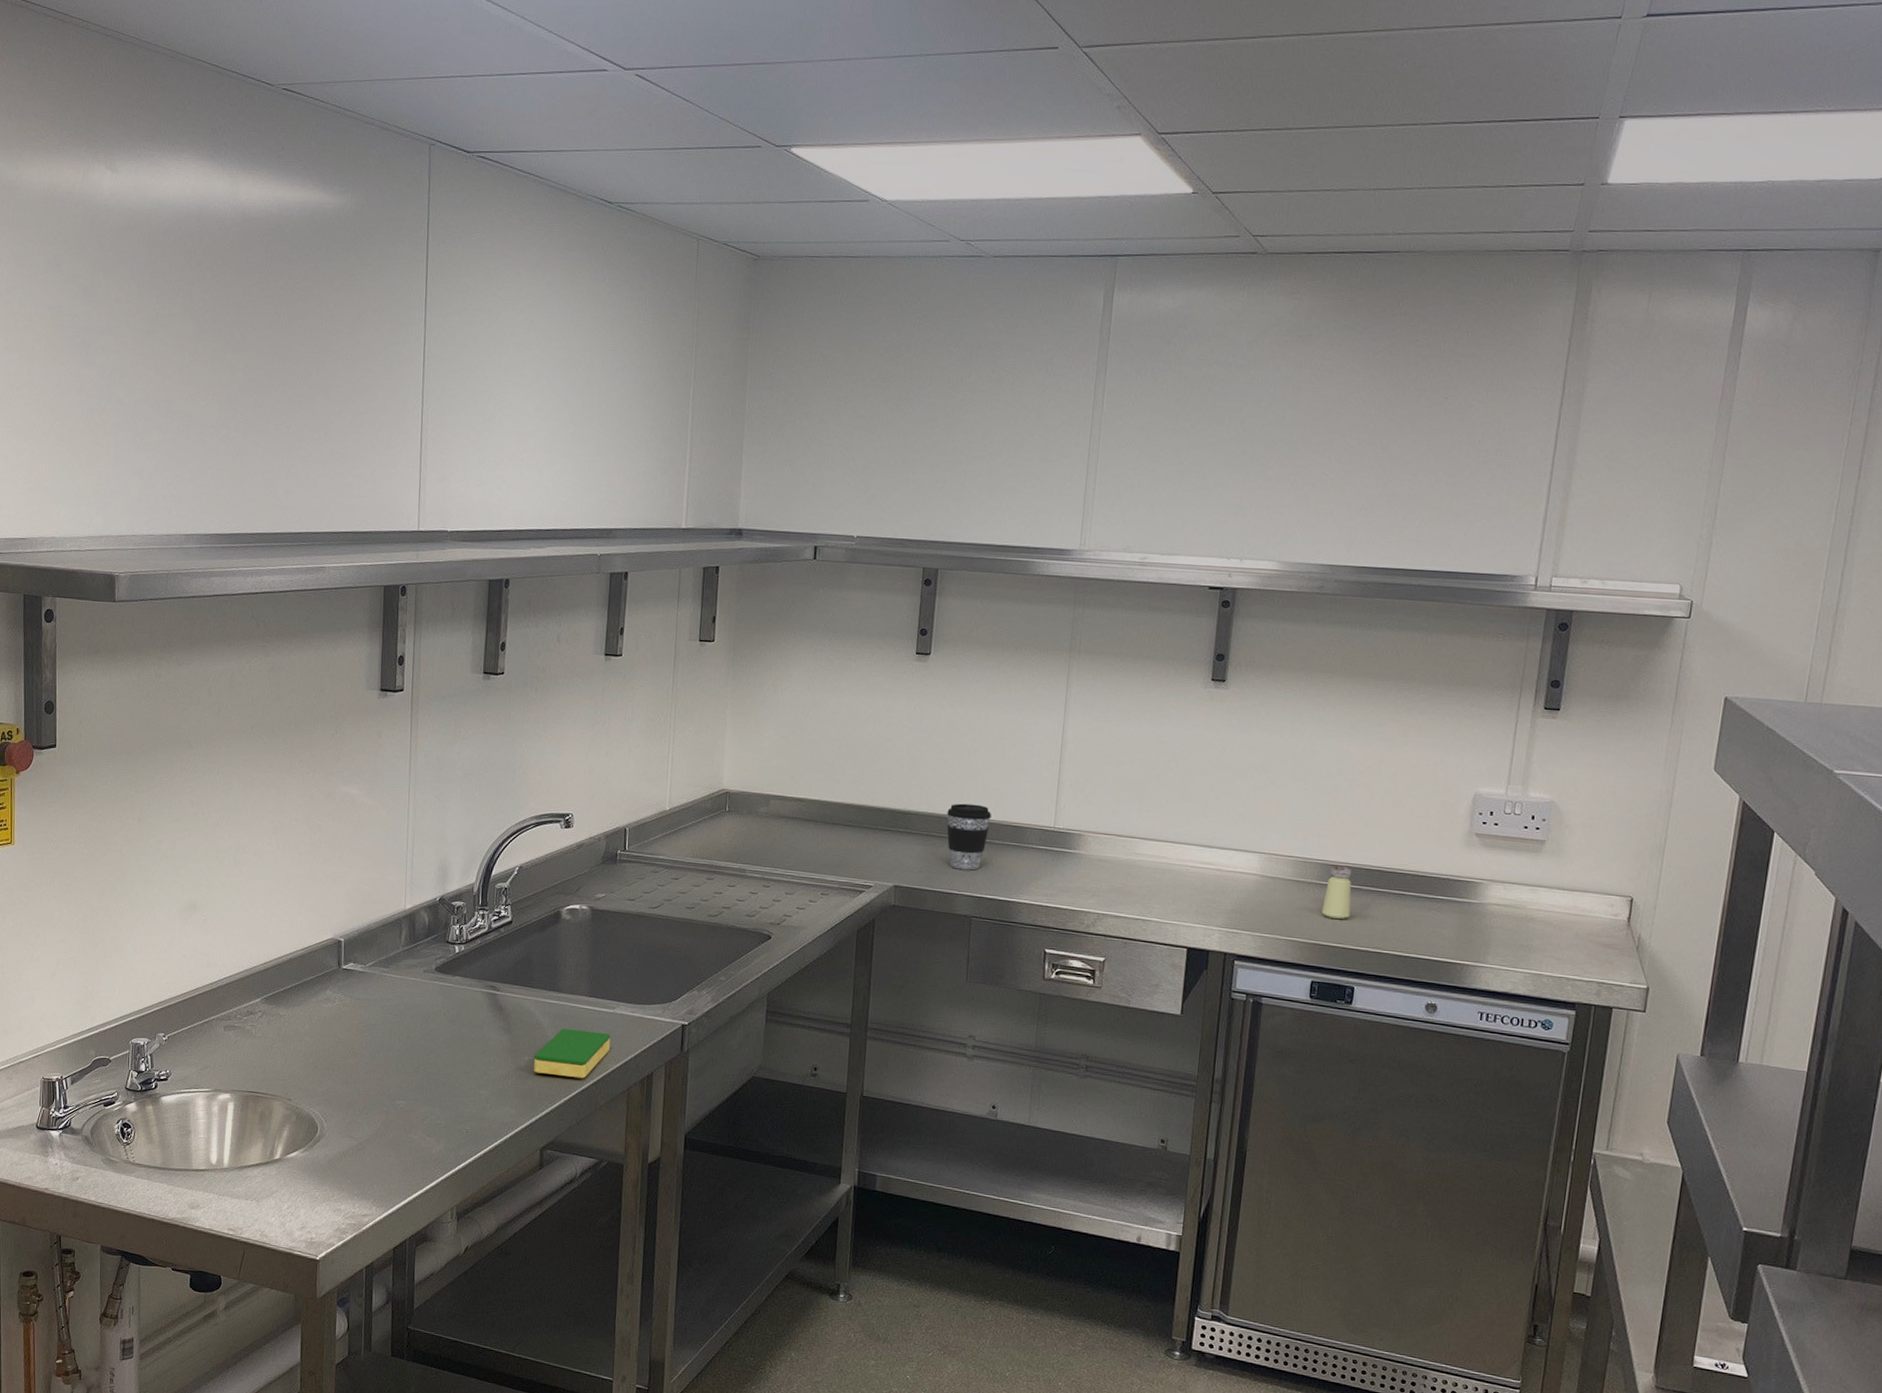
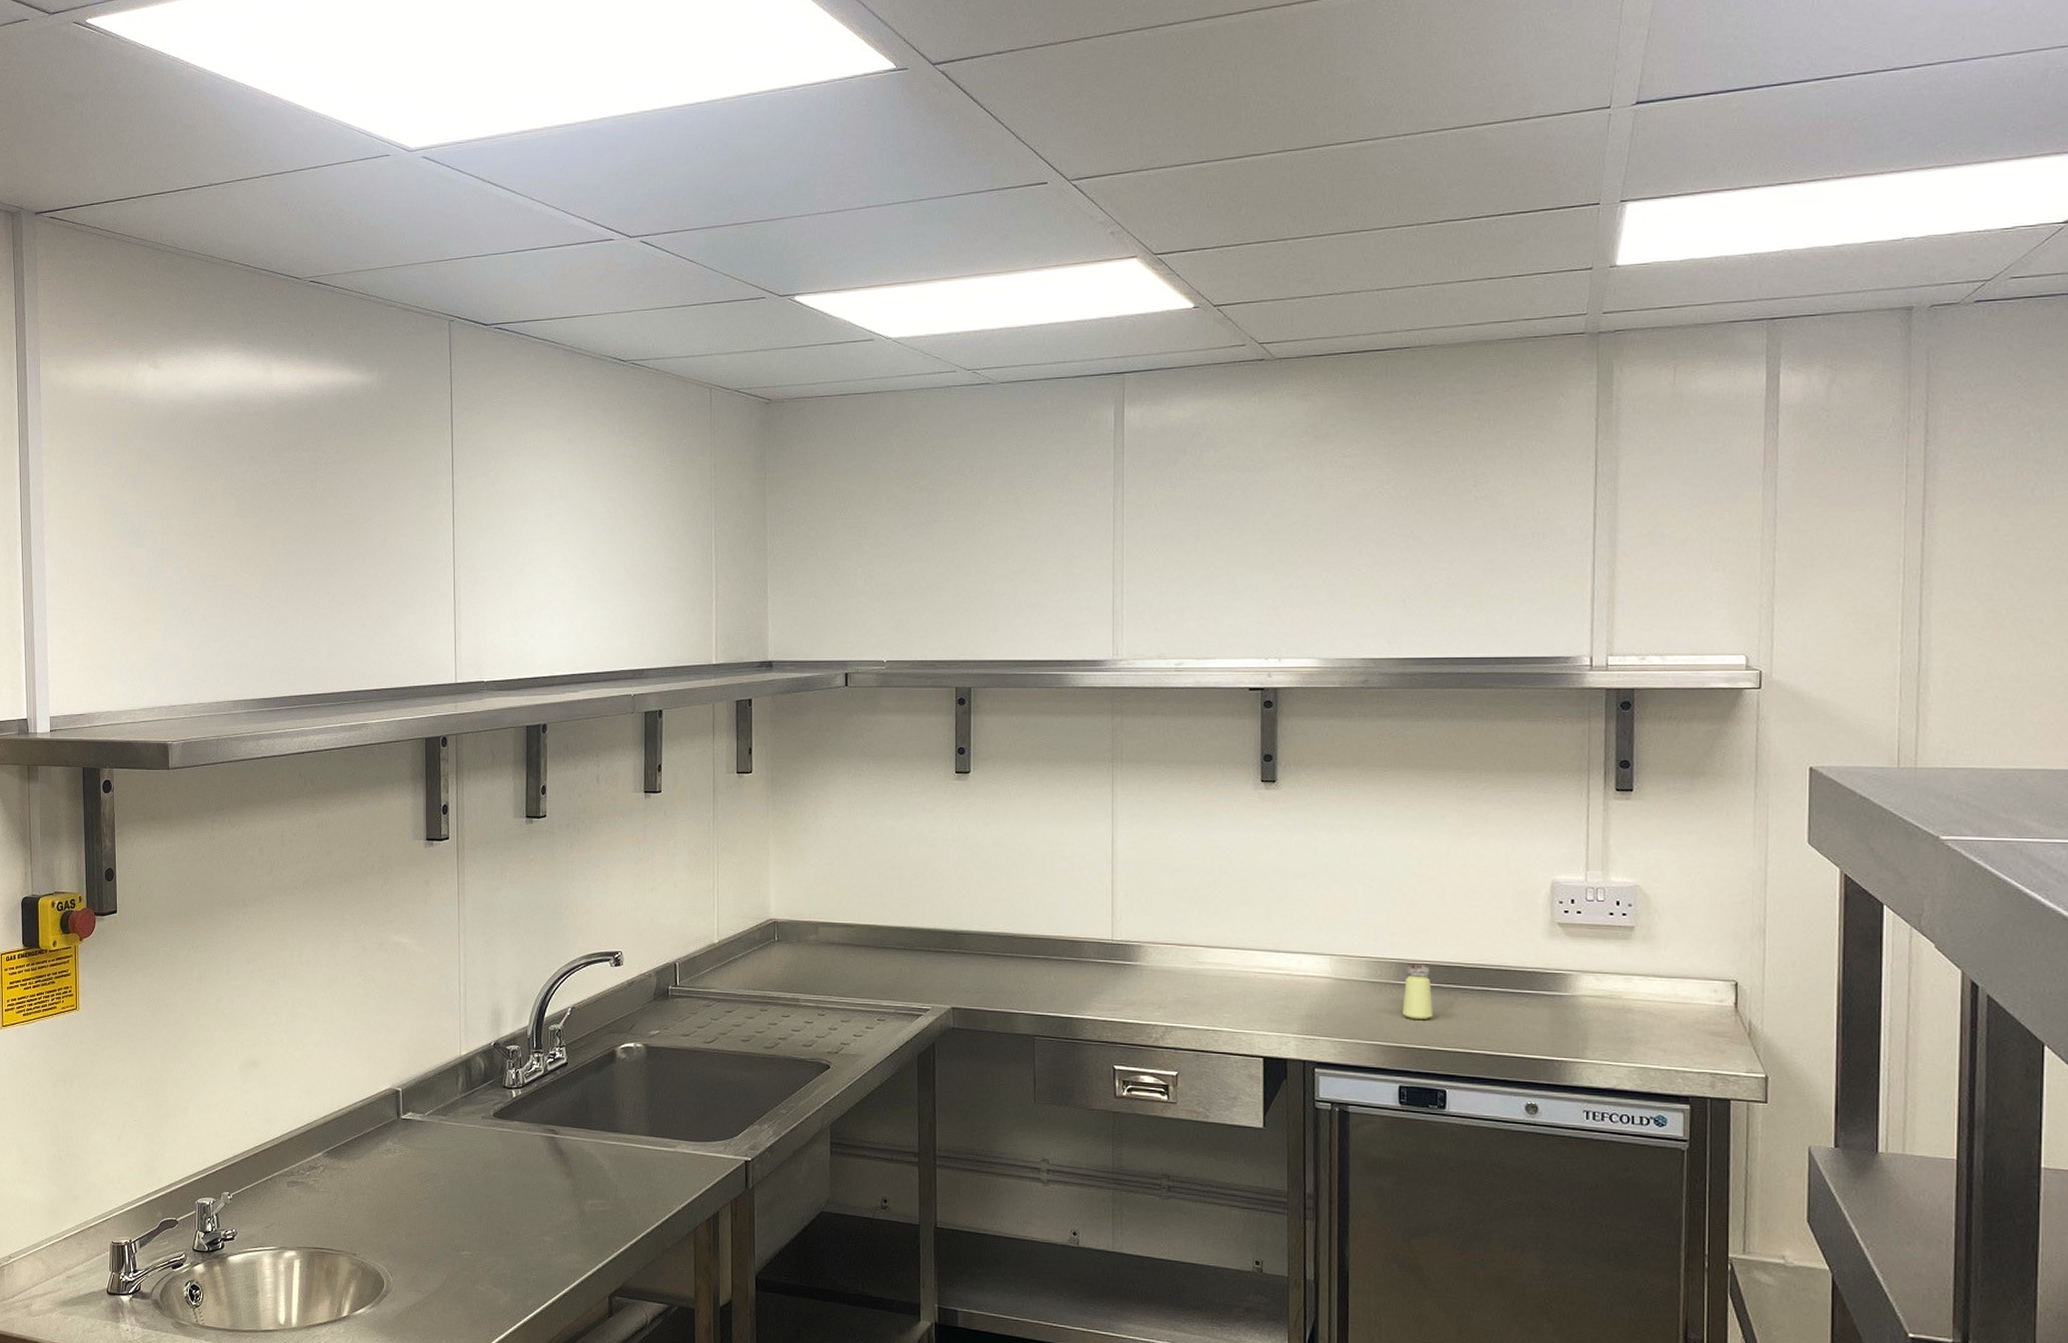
dish sponge: present [534,1029,611,1079] -> none [597,1170,674,1221]
coffee cup: present [947,803,991,870] -> none [1000,920,1046,988]

